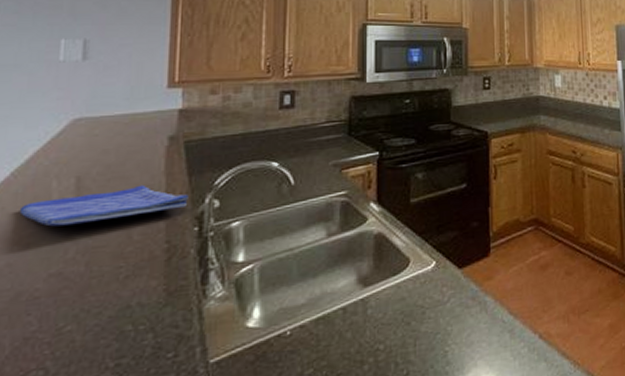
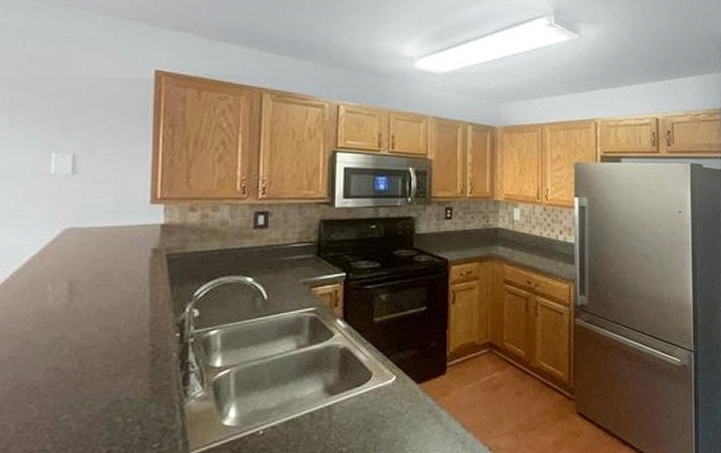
dish towel: present [19,184,189,227] -> none [18,292,171,326]

